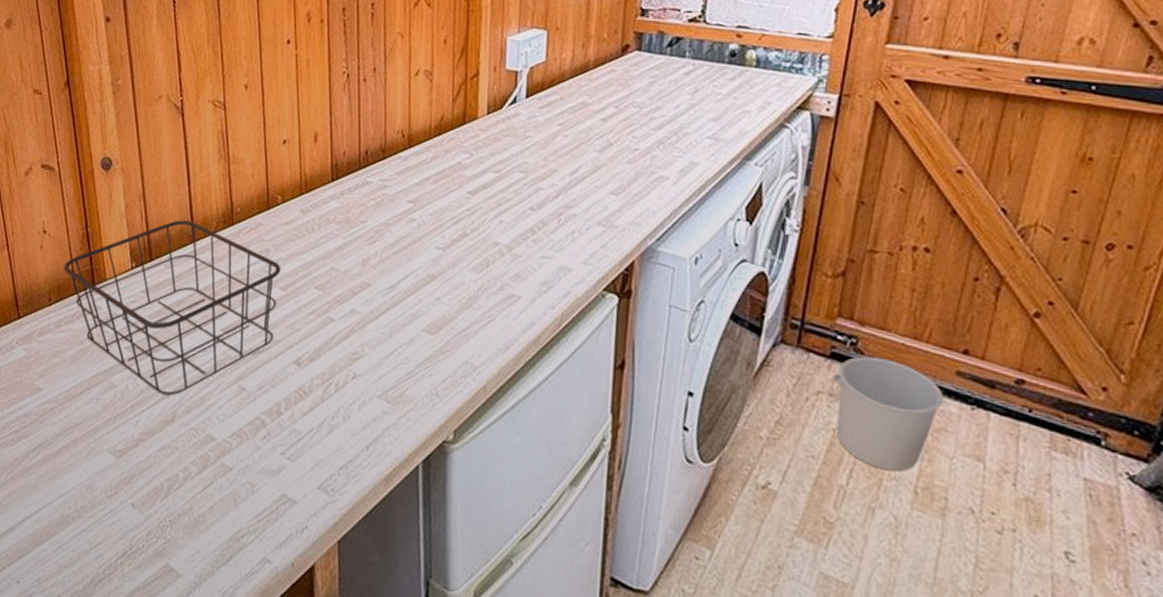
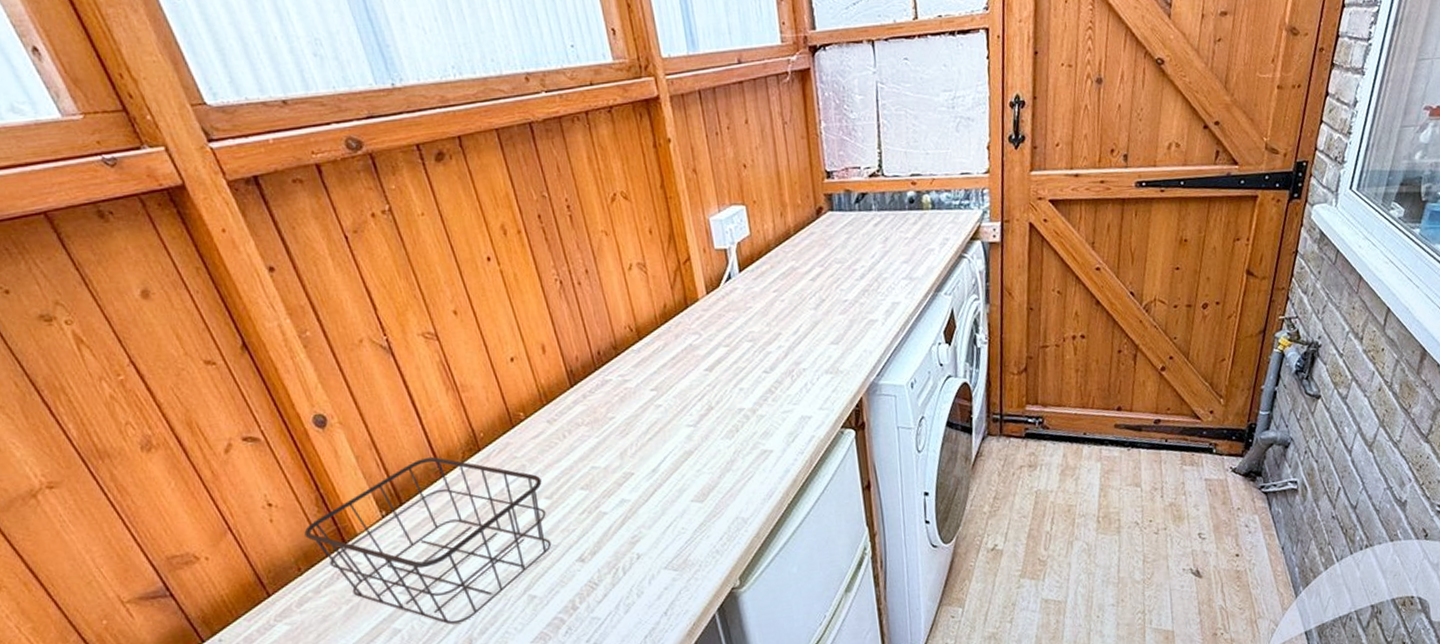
bucket: present [832,356,945,472] -> none [1029,428,1109,512]

